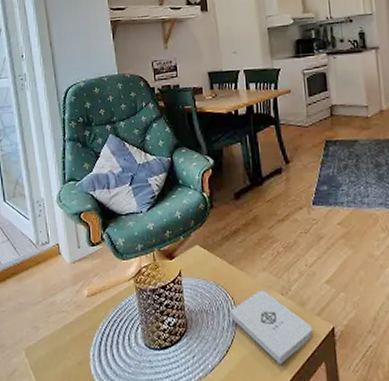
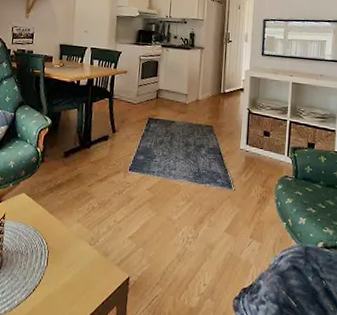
notepad: present [230,290,313,364] -> none [42,239,111,305]

